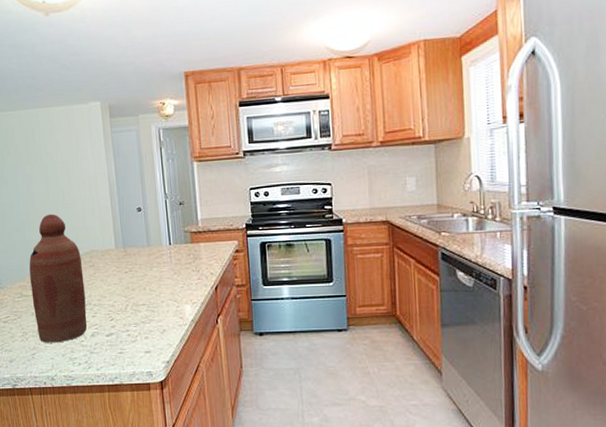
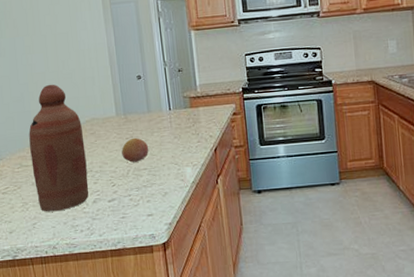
fruit: none [120,272,148,297] -> present [121,137,149,163]

